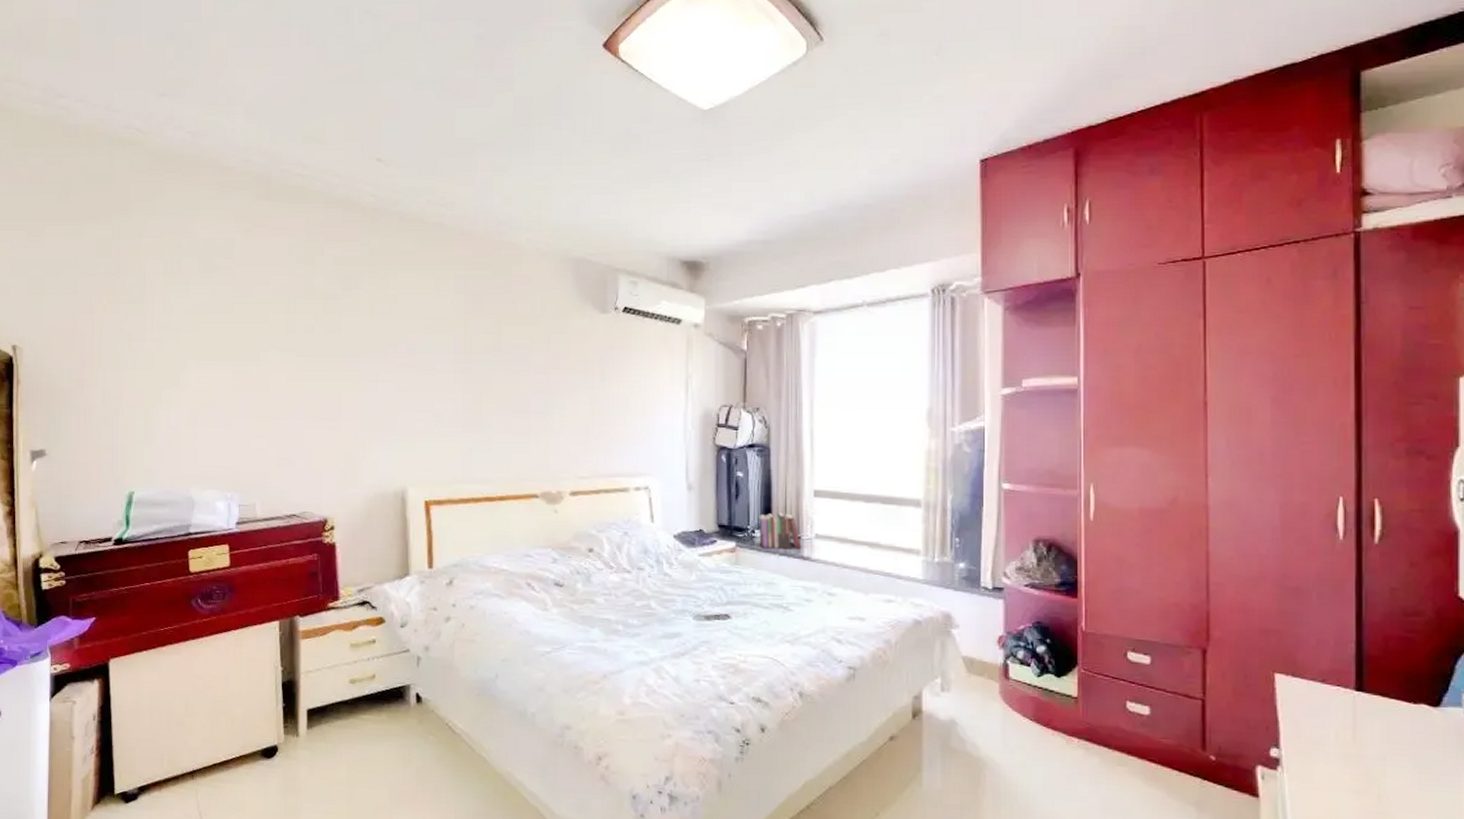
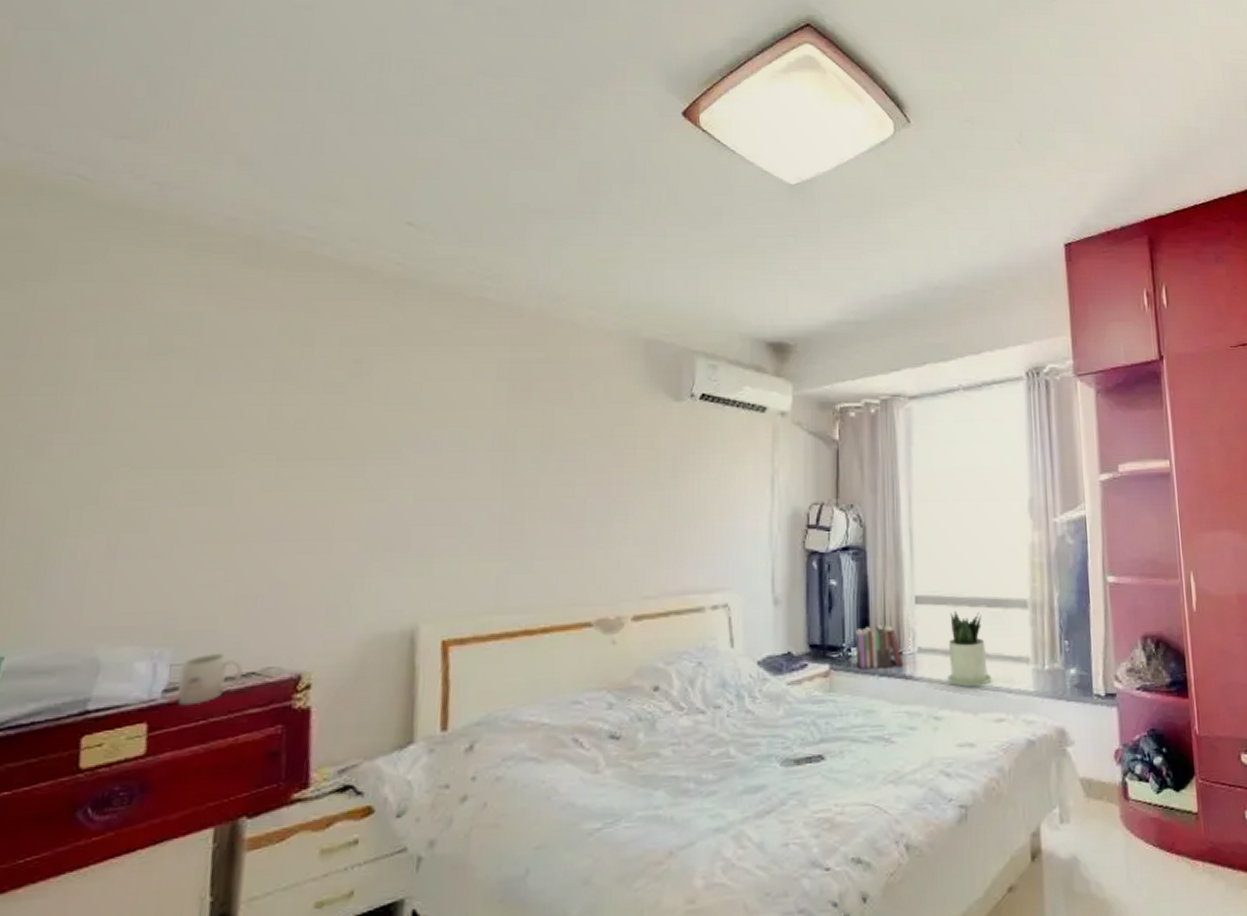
mug: none [245,498,287,535] -> present [177,652,243,706]
planter: none [842,506,883,571] -> present [947,611,992,687]

